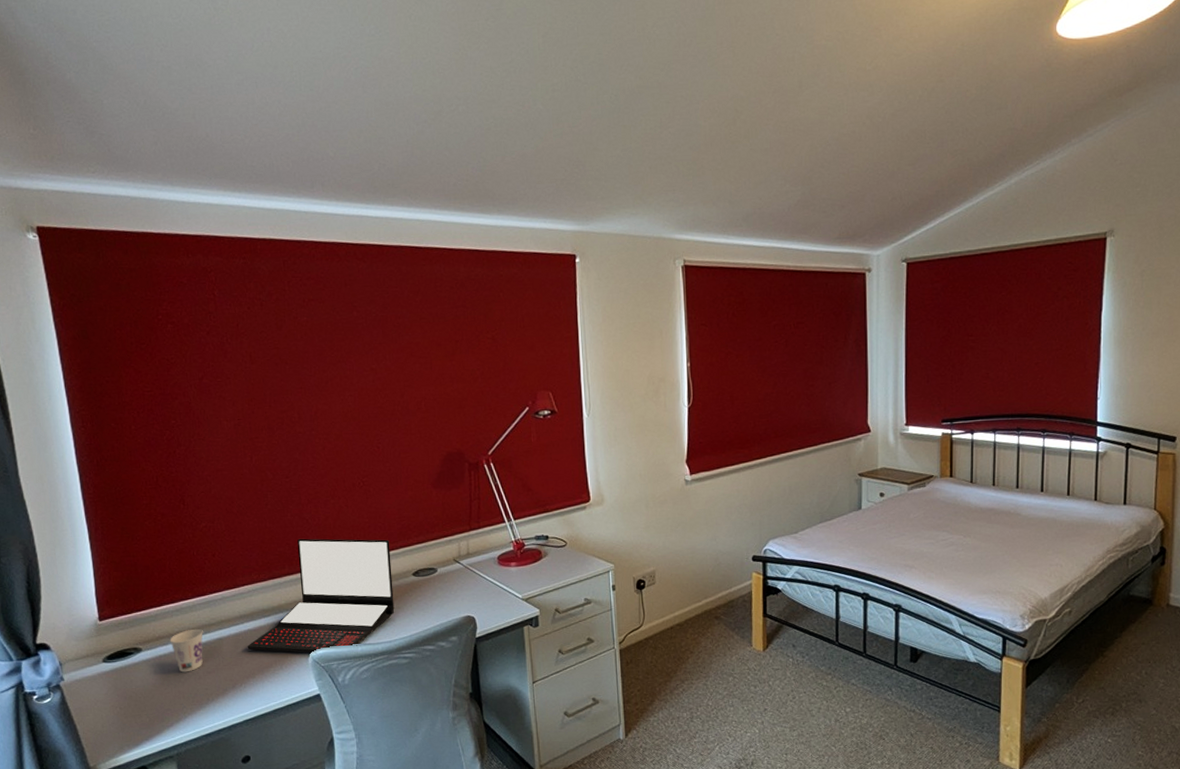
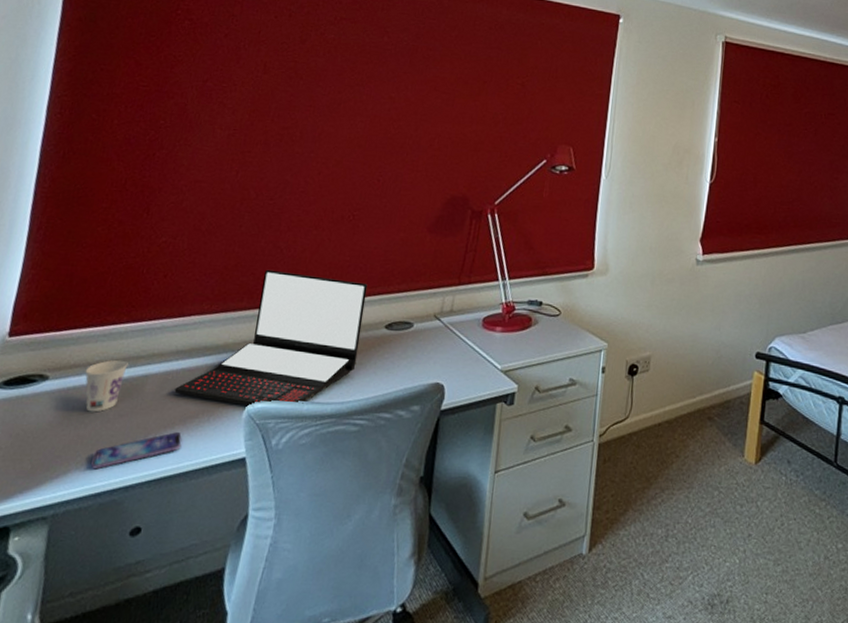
smartphone: none [195,679,264,716] -> present [91,431,182,470]

